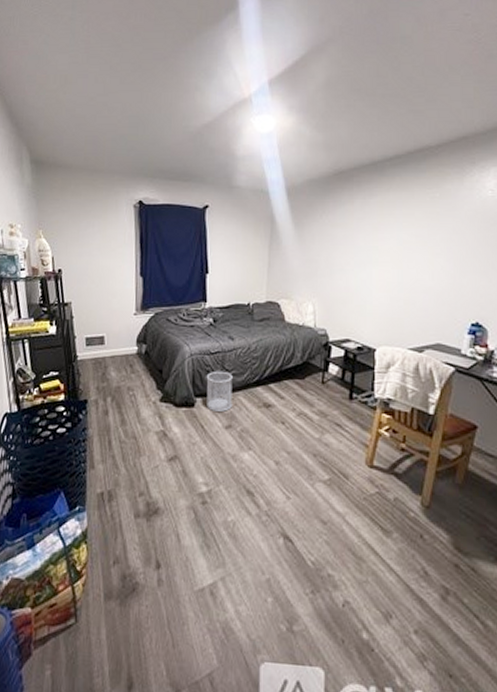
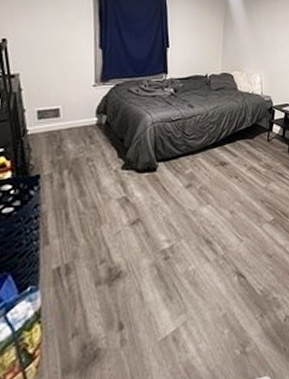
wastebasket: present [206,370,233,412] -> none [167,136,192,173]

